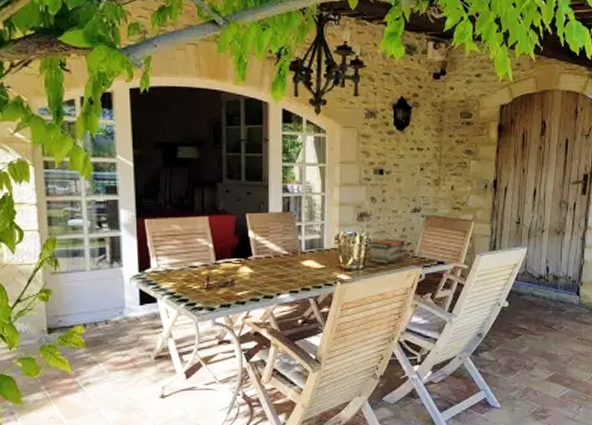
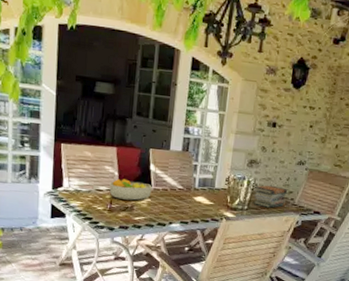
fruit bowl: none [204,251,253,274] -> present [109,178,152,201]

